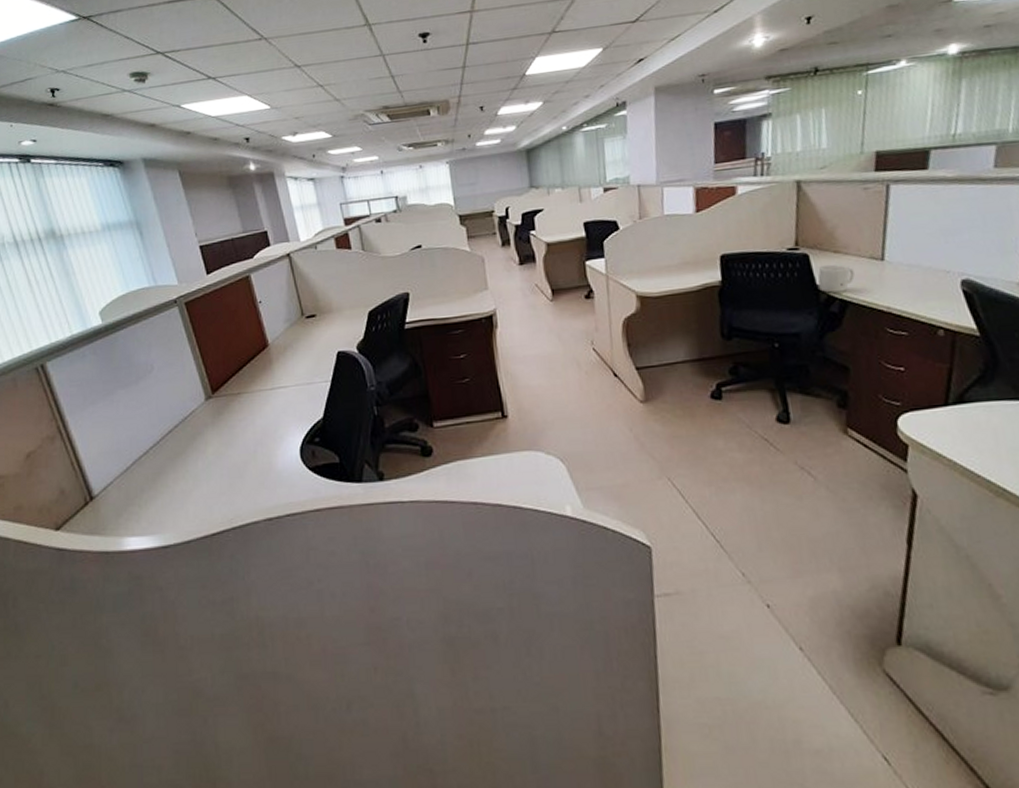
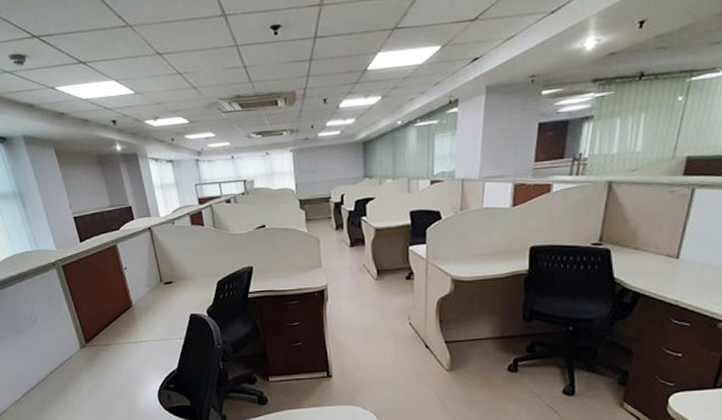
mug: present [818,264,855,293] -> none [616,259,650,285]

